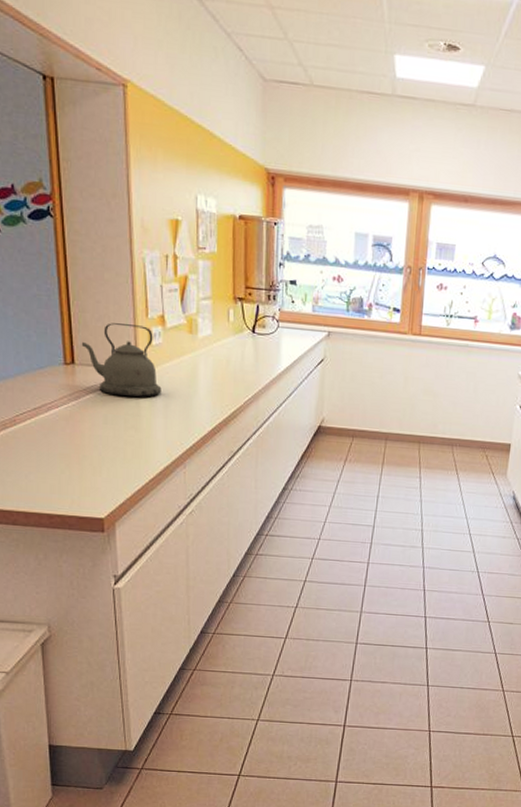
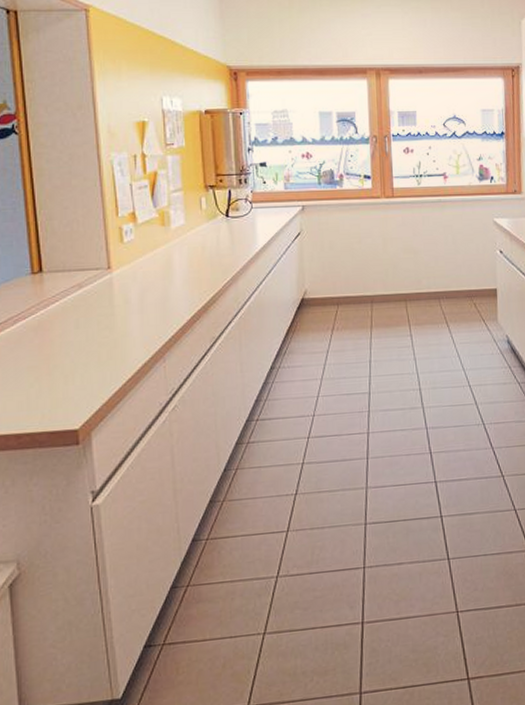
kettle: present [81,323,162,397] -> none [49,225,136,298]

